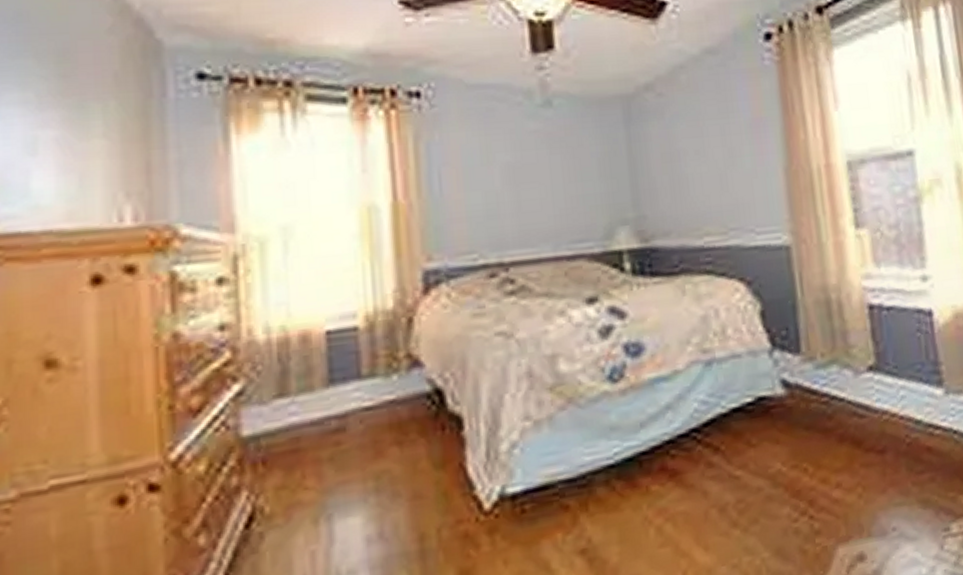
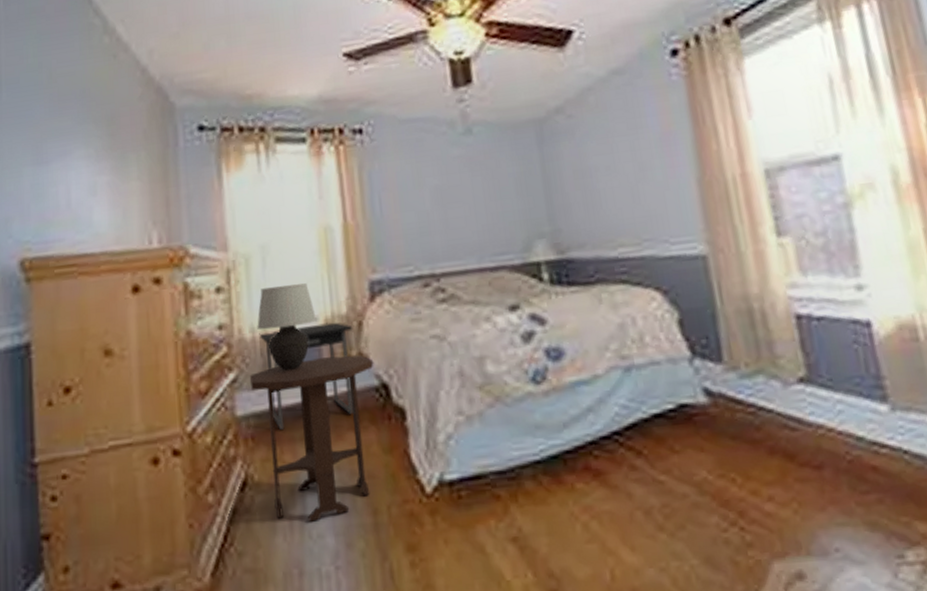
side table: none [261,357,425,558] -> present [249,355,373,522]
table lamp: none [274,273,355,378] -> present [257,283,317,371]
nightstand: none [276,318,401,450] -> present [259,322,353,430]

